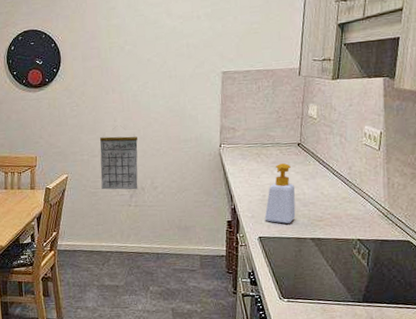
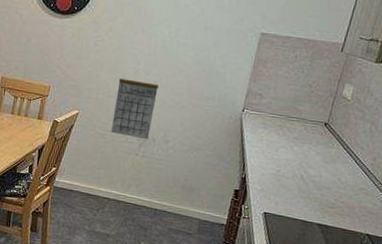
soap bottle: present [264,163,296,224] -> none [274,140,313,204]

